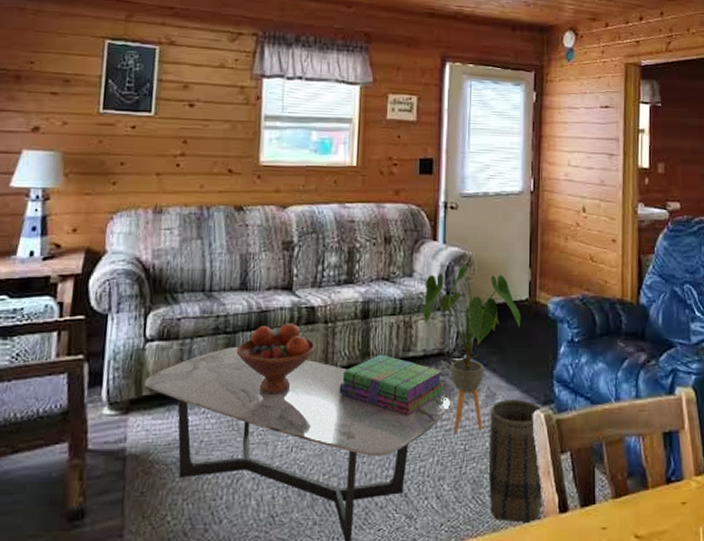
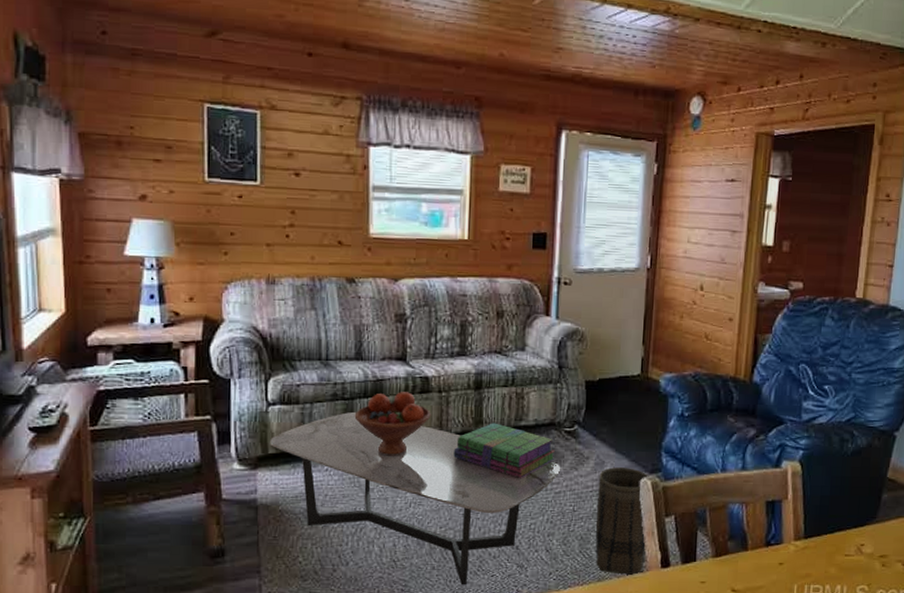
house plant: present [422,264,521,433] -> none [534,339,632,495]

